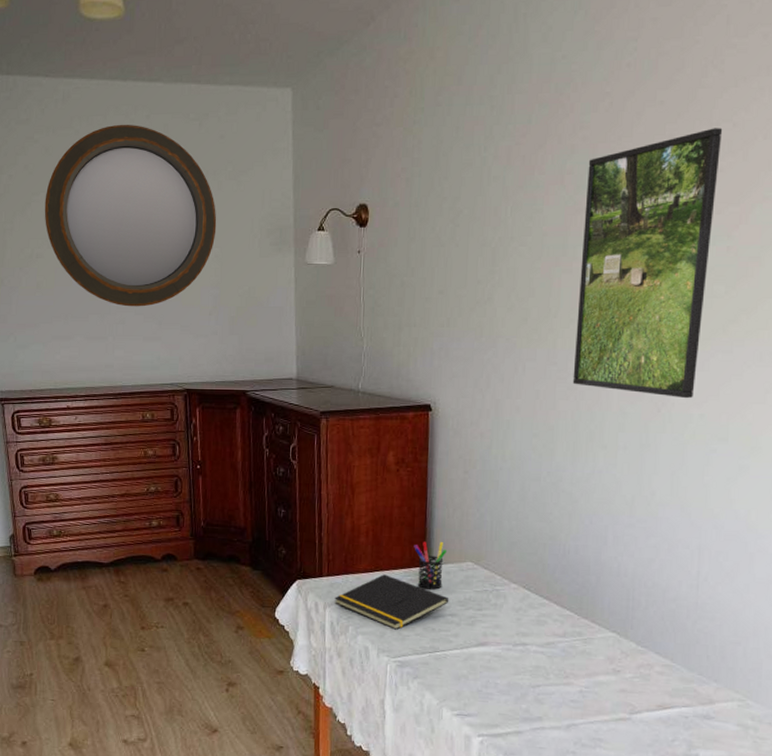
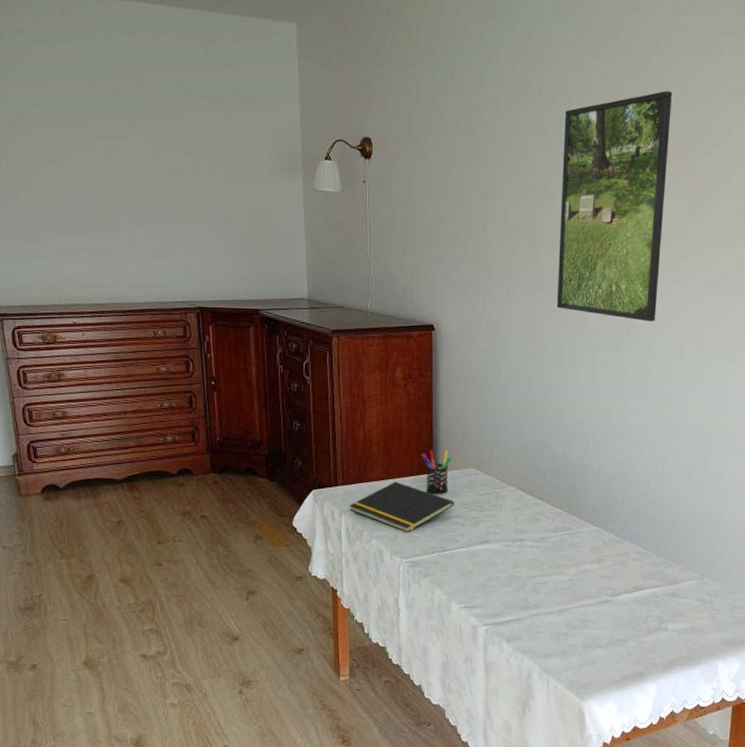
home mirror: present [44,124,217,307] -> none [43,43,226,225]

